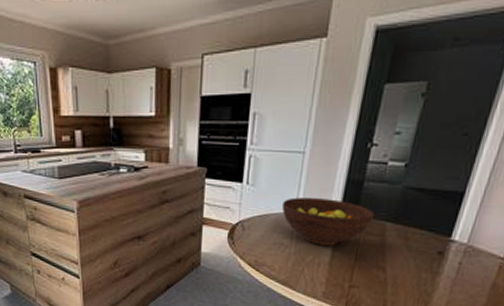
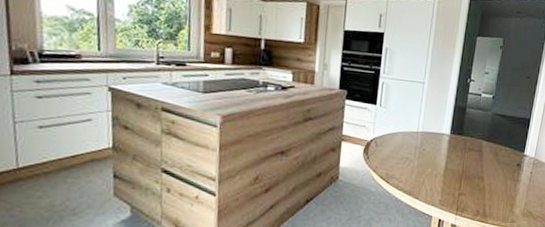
fruit bowl: present [282,197,375,246] -> none [408,119,475,160]

